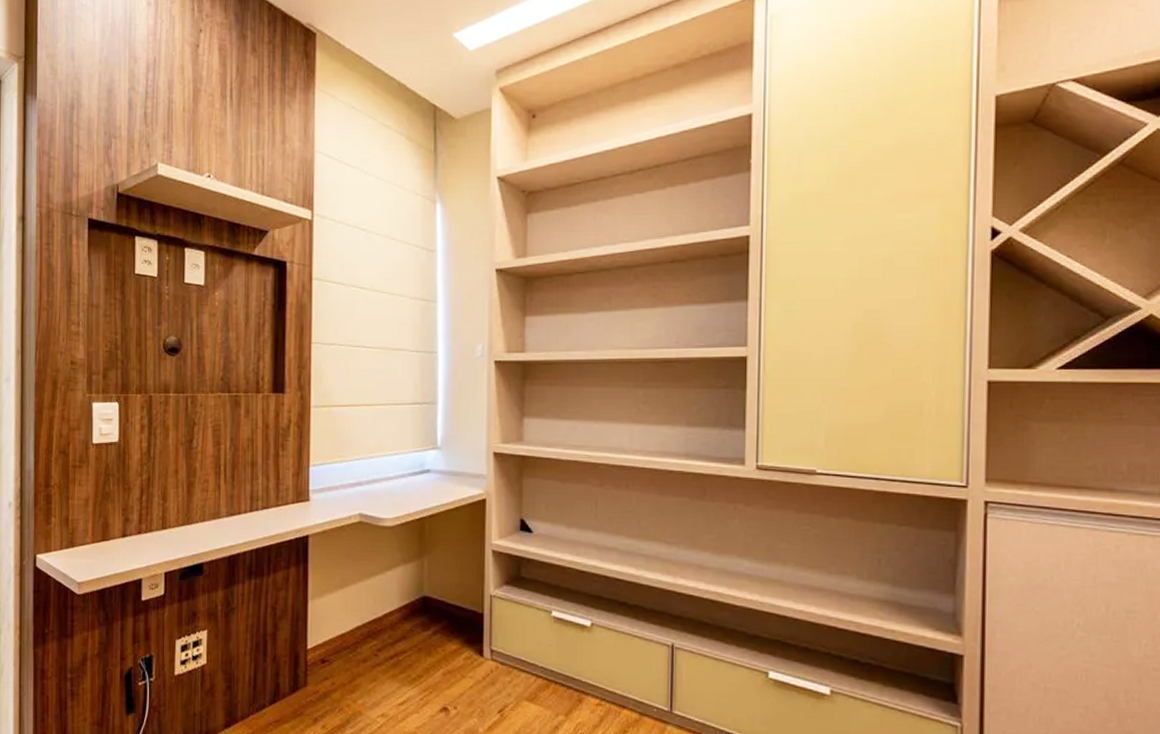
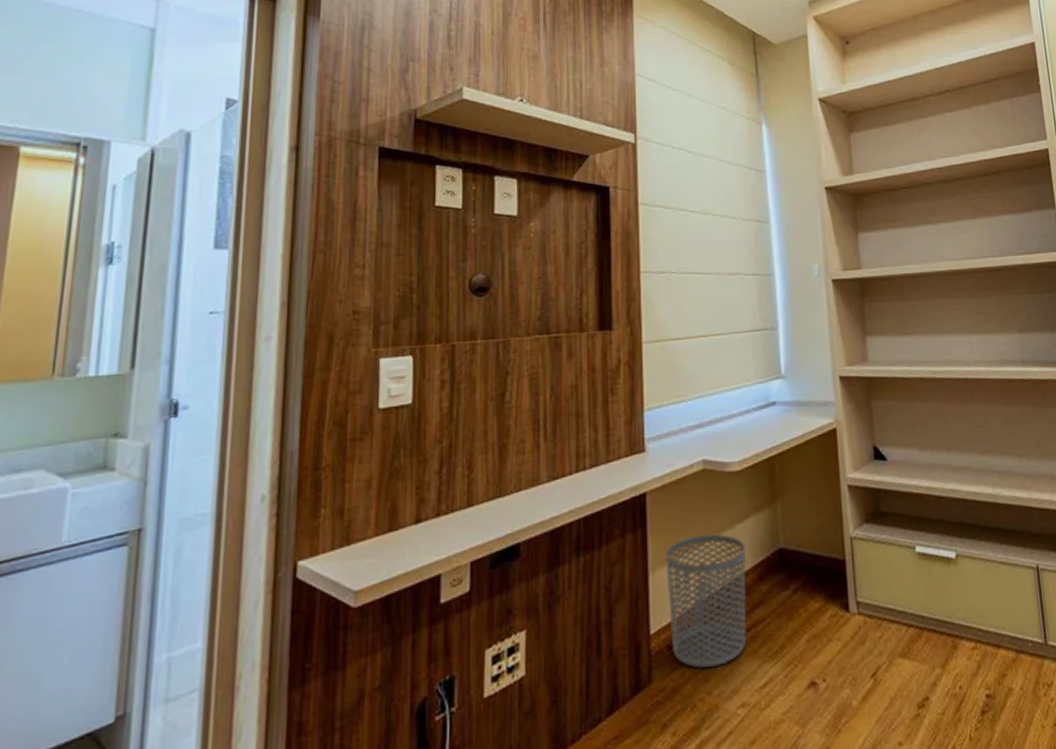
waste bin: none [323,576,392,682] -> present [665,534,746,668]

